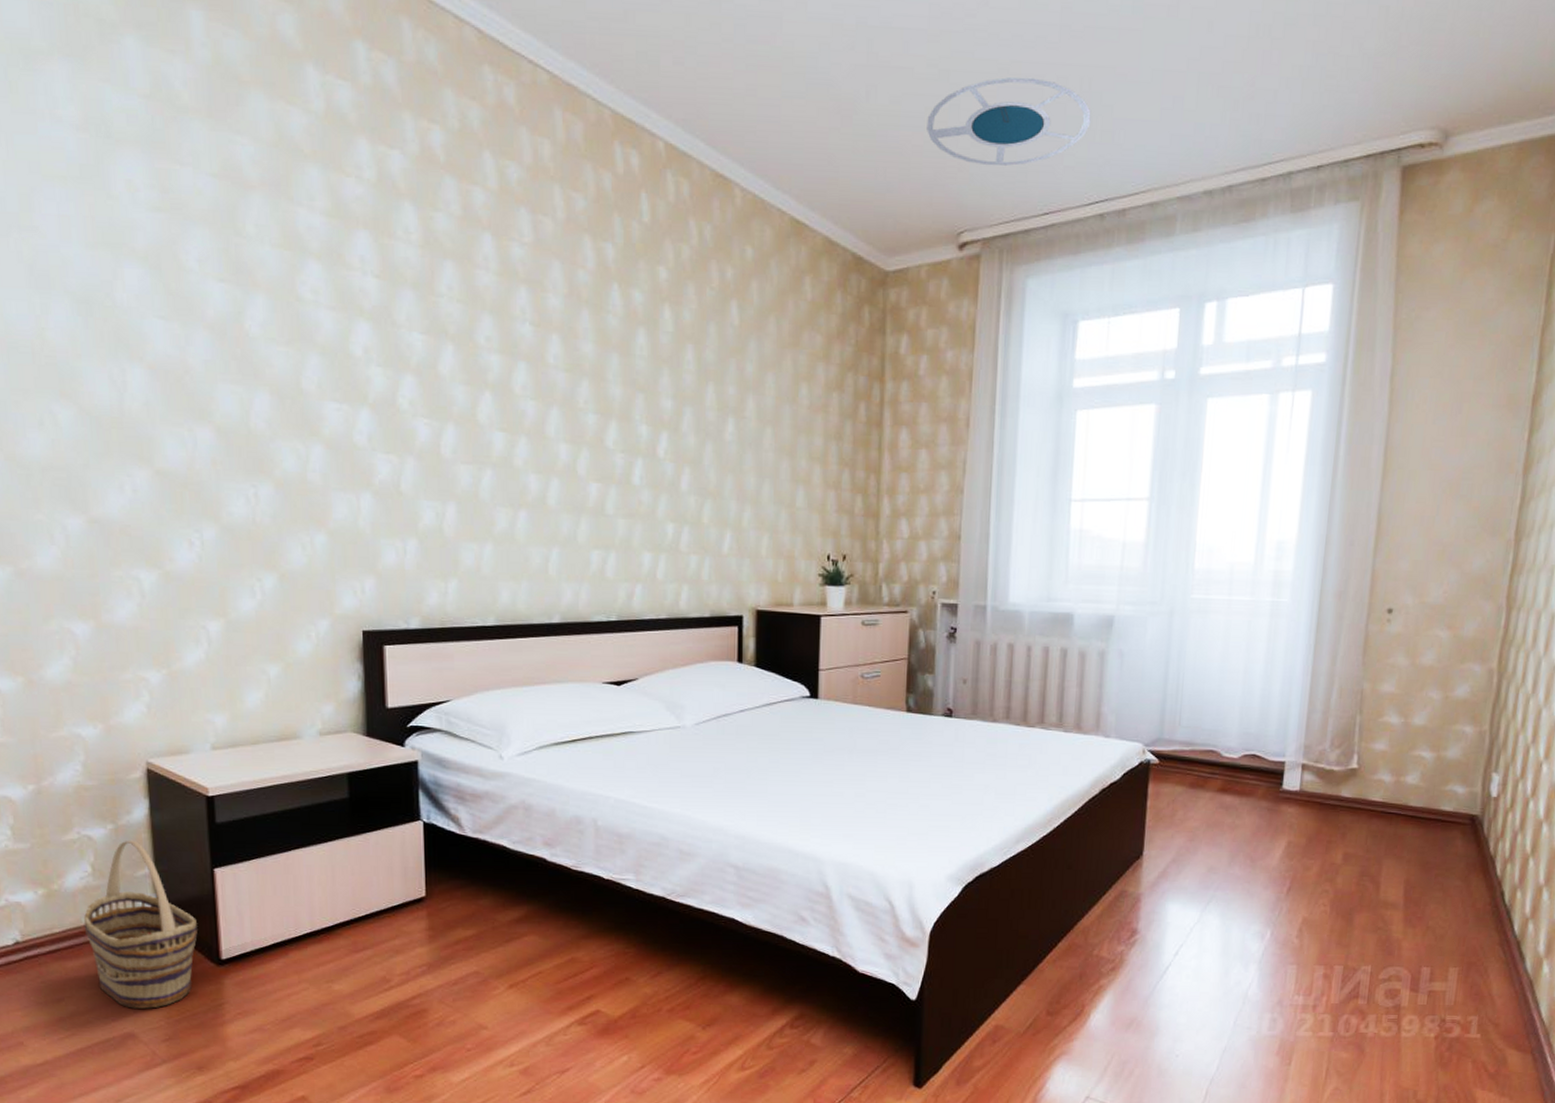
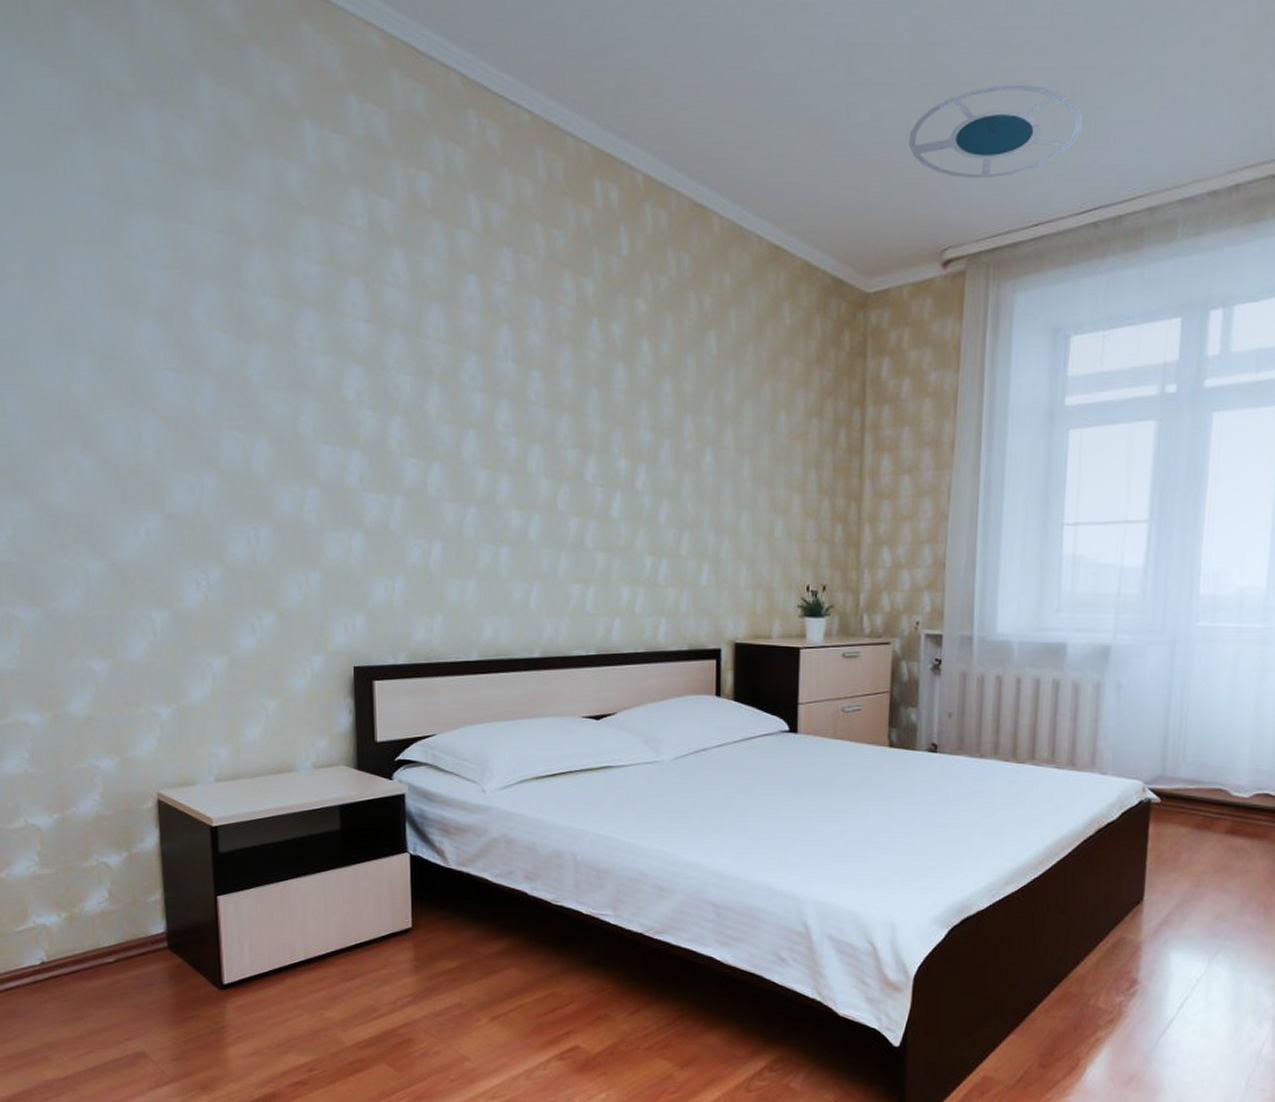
basket: present [83,840,198,1009] -> none [101,867,202,1030]

